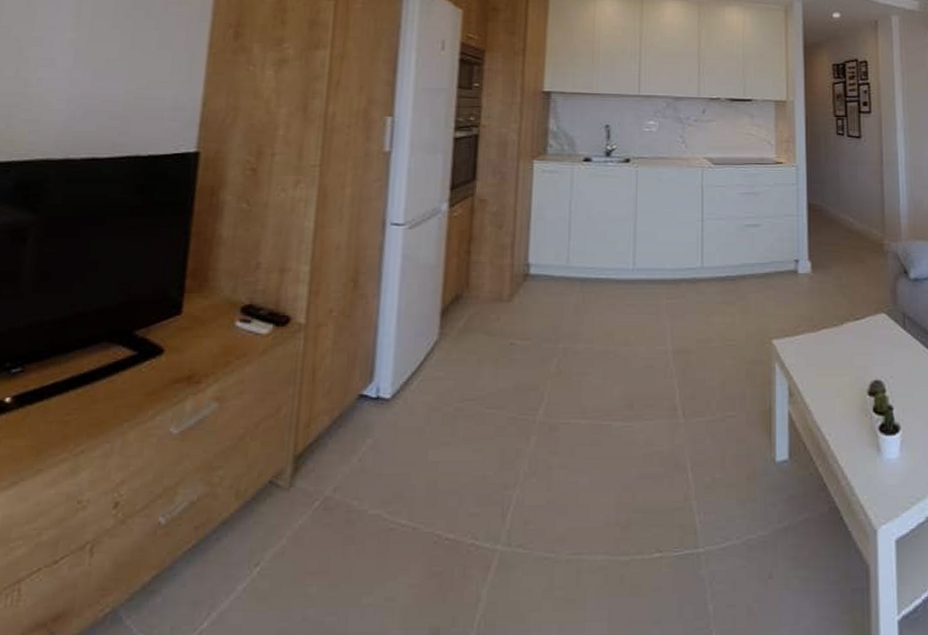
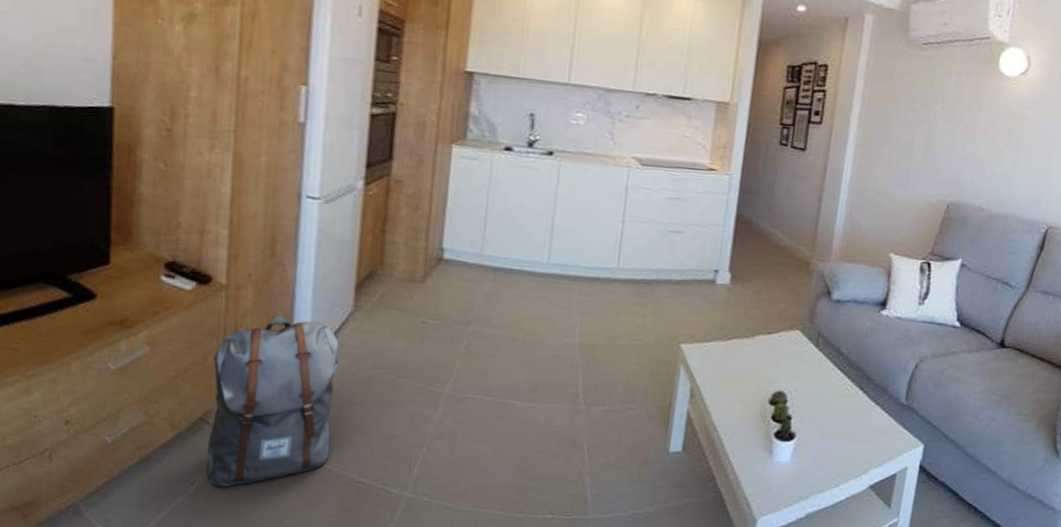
backpack: none [273,352,425,566] -> present [206,315,340,488]

